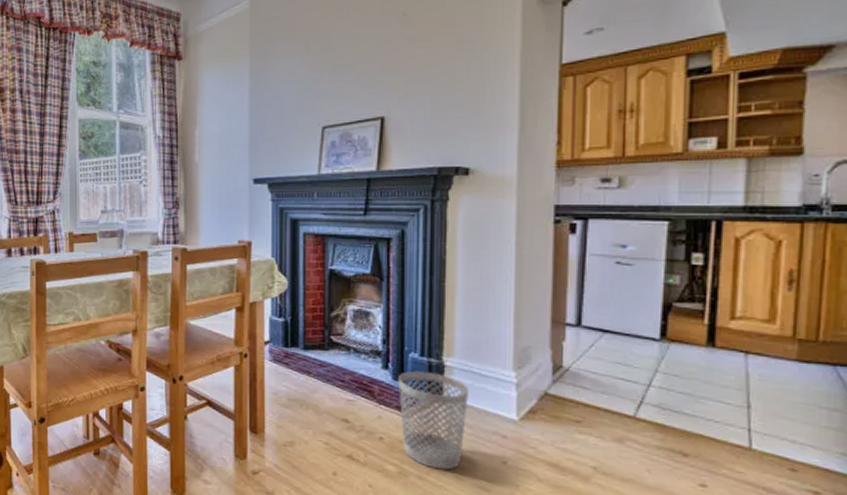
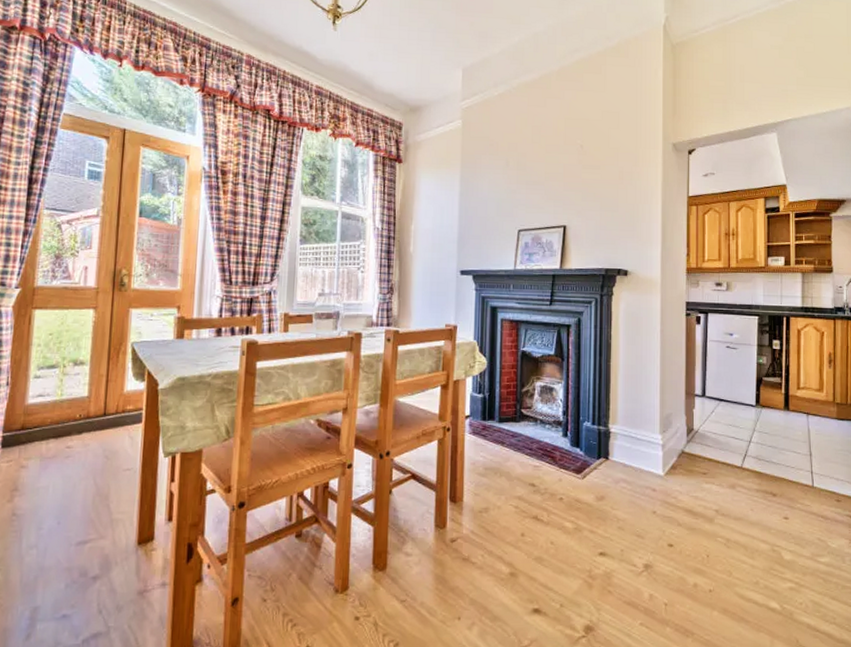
wastebasket: present [399,371,468,470] -> none [575,437,628,523]

